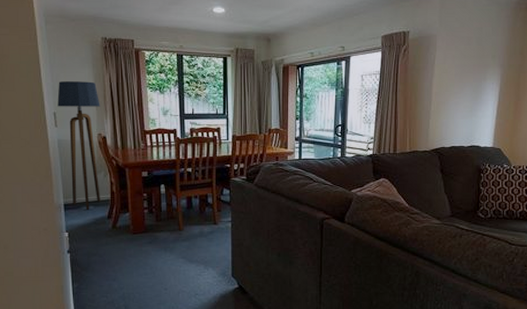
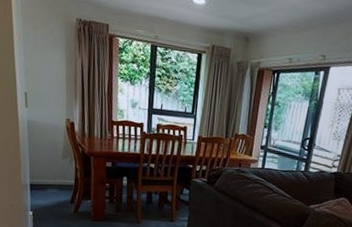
floor lamp: present [57,81,100,210] -> none [29,61,71,193]

